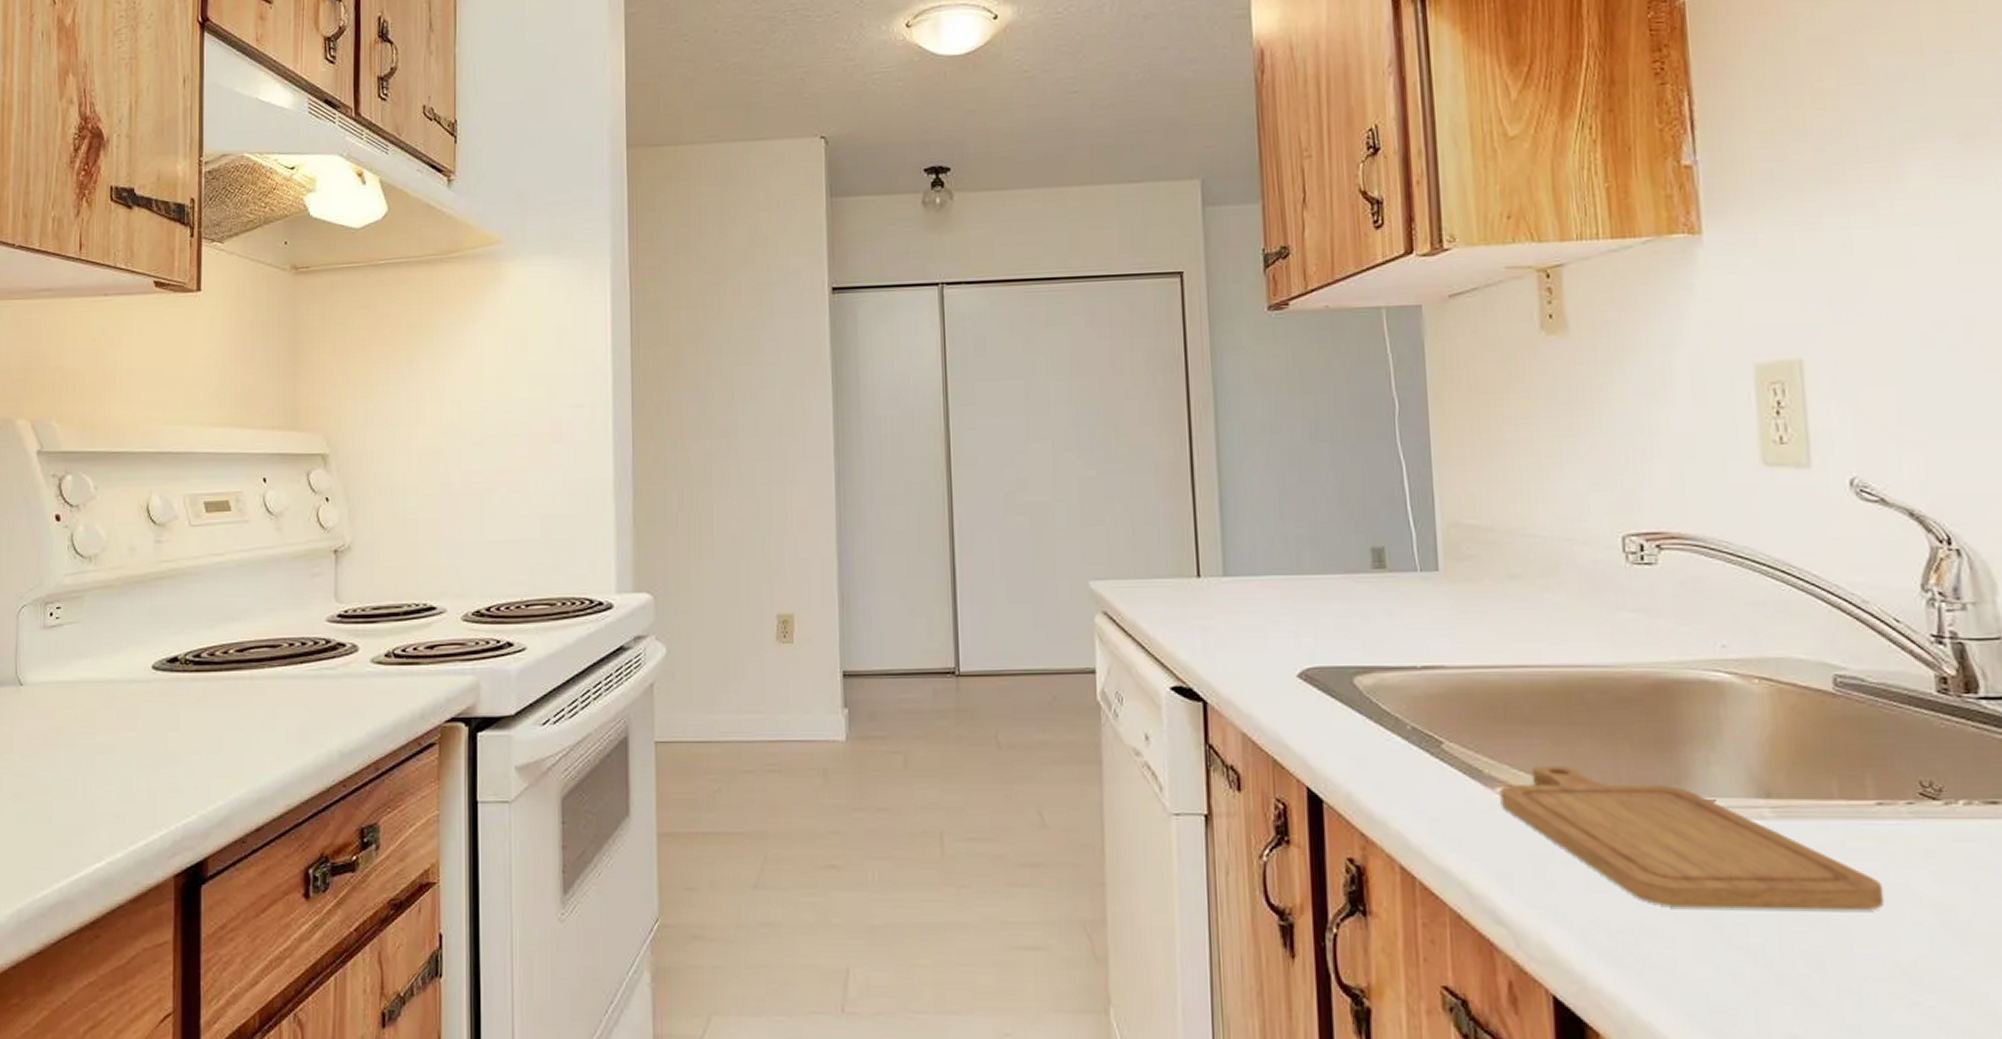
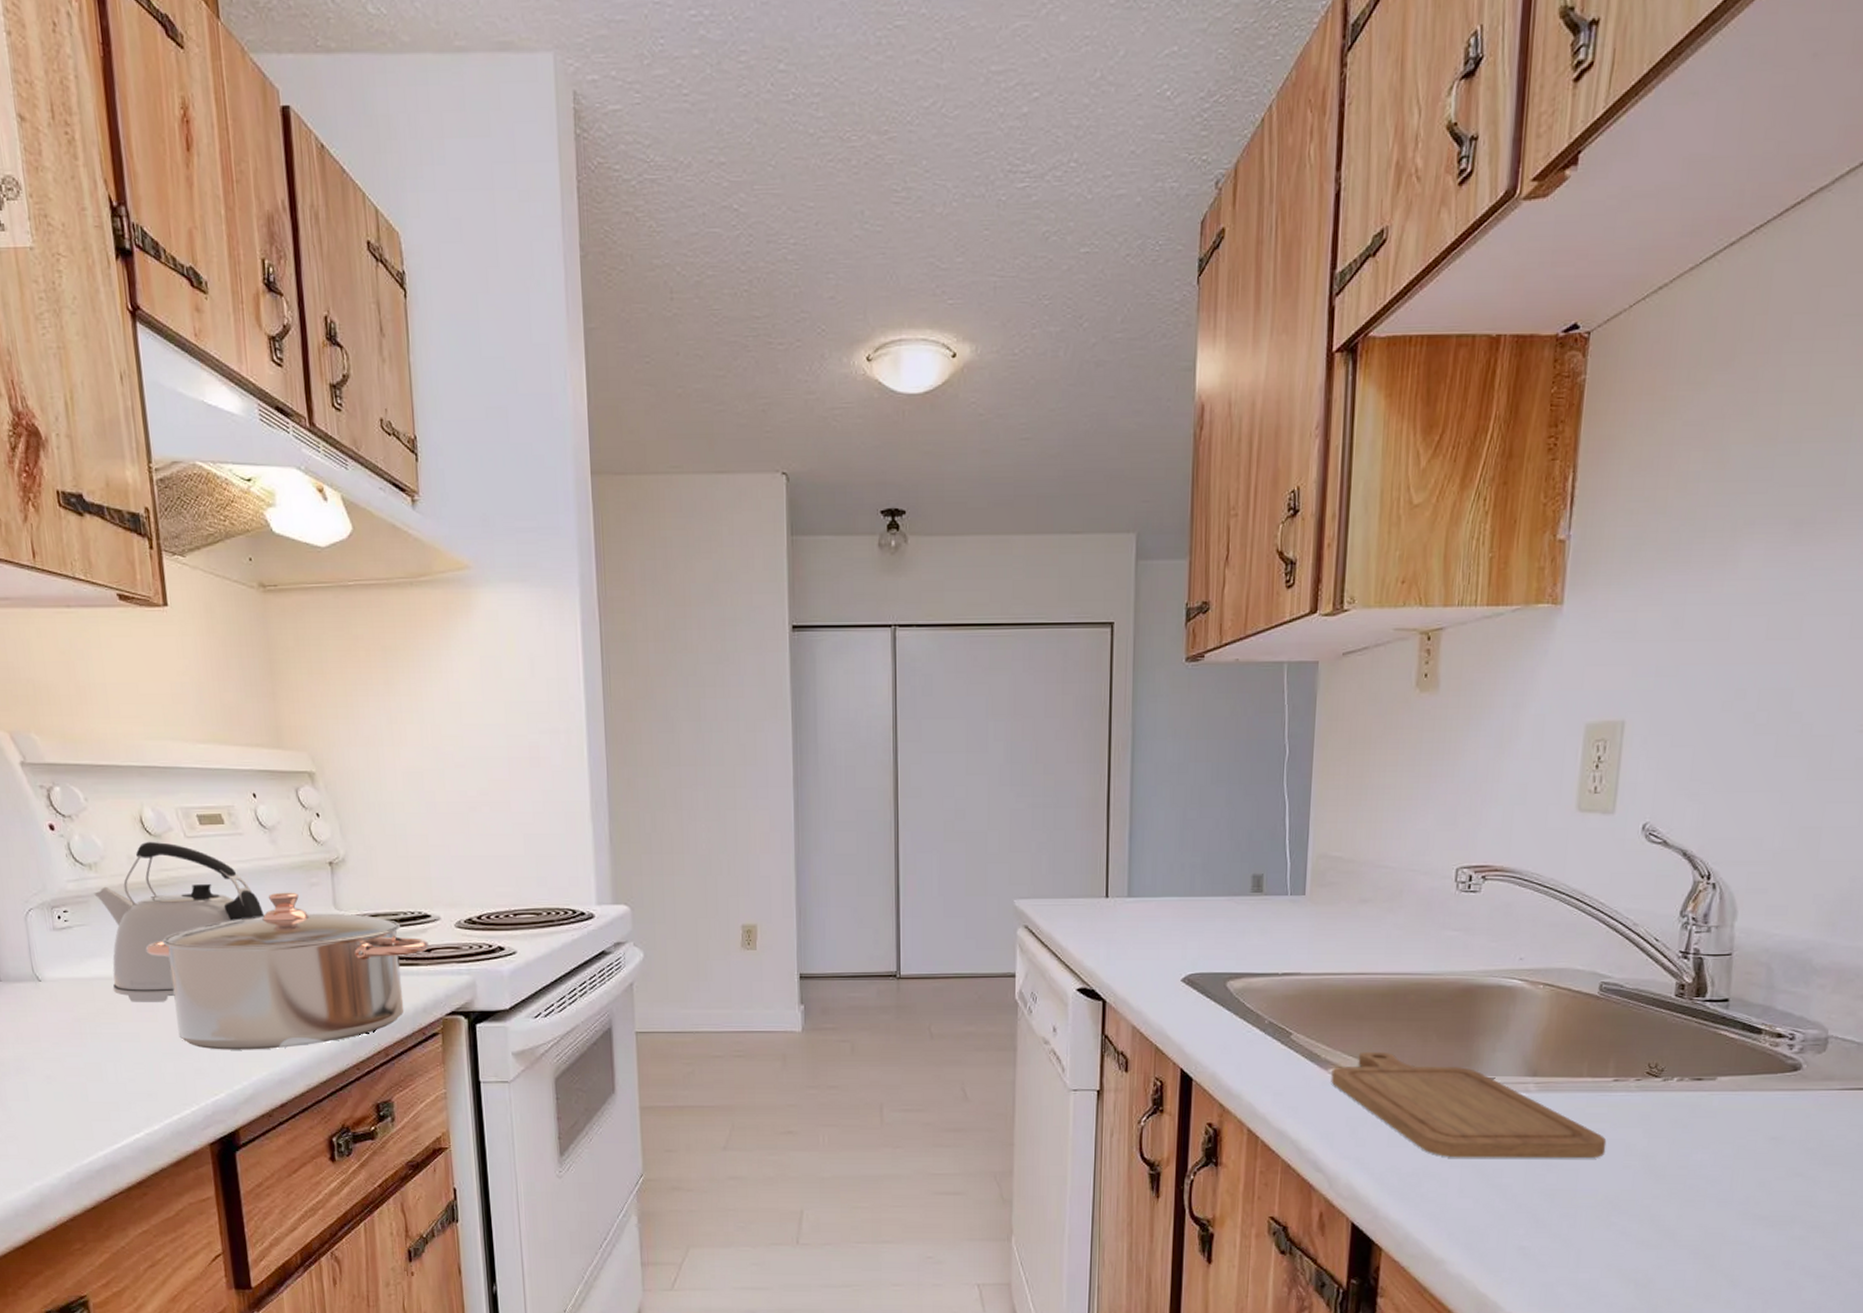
kettle: none [90,530,261,708] -> present [94,841,265,1002]
cooking pot: none [134,583,432,764] -> present [145,892,429,1050]

